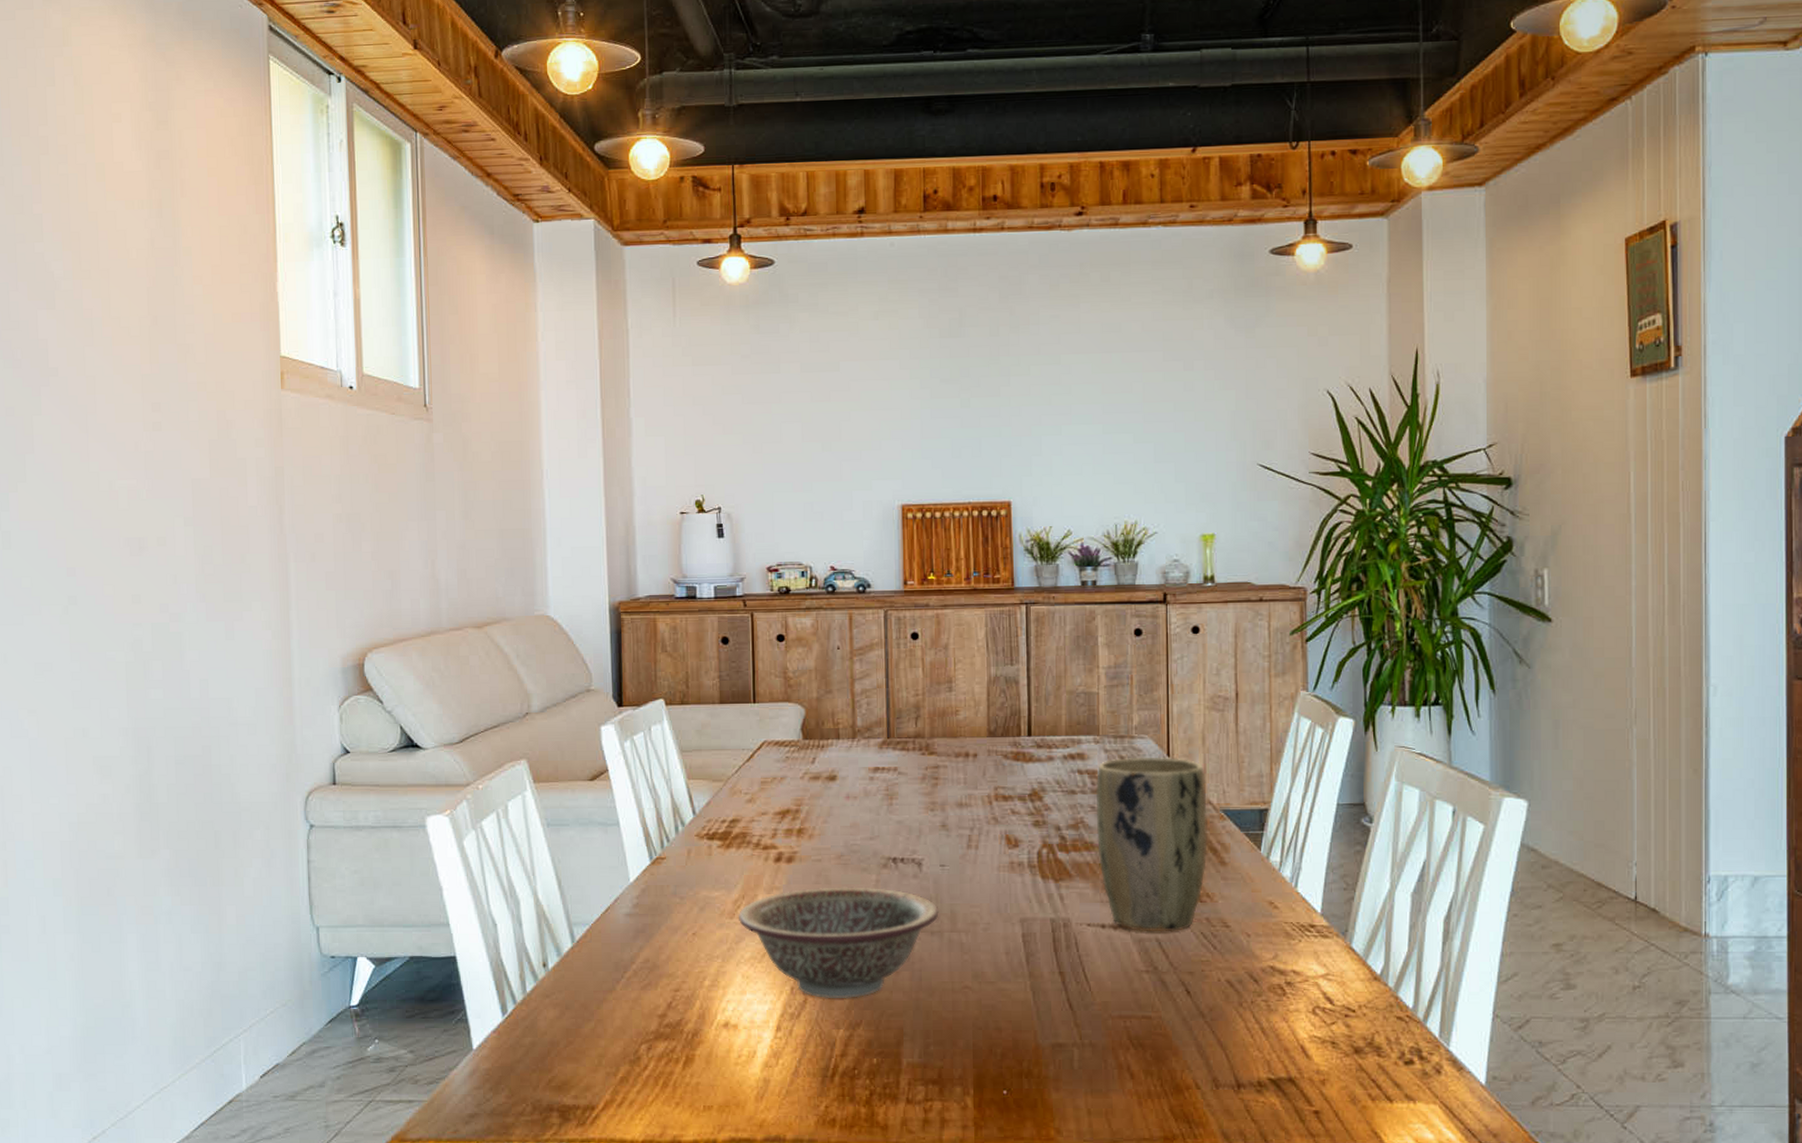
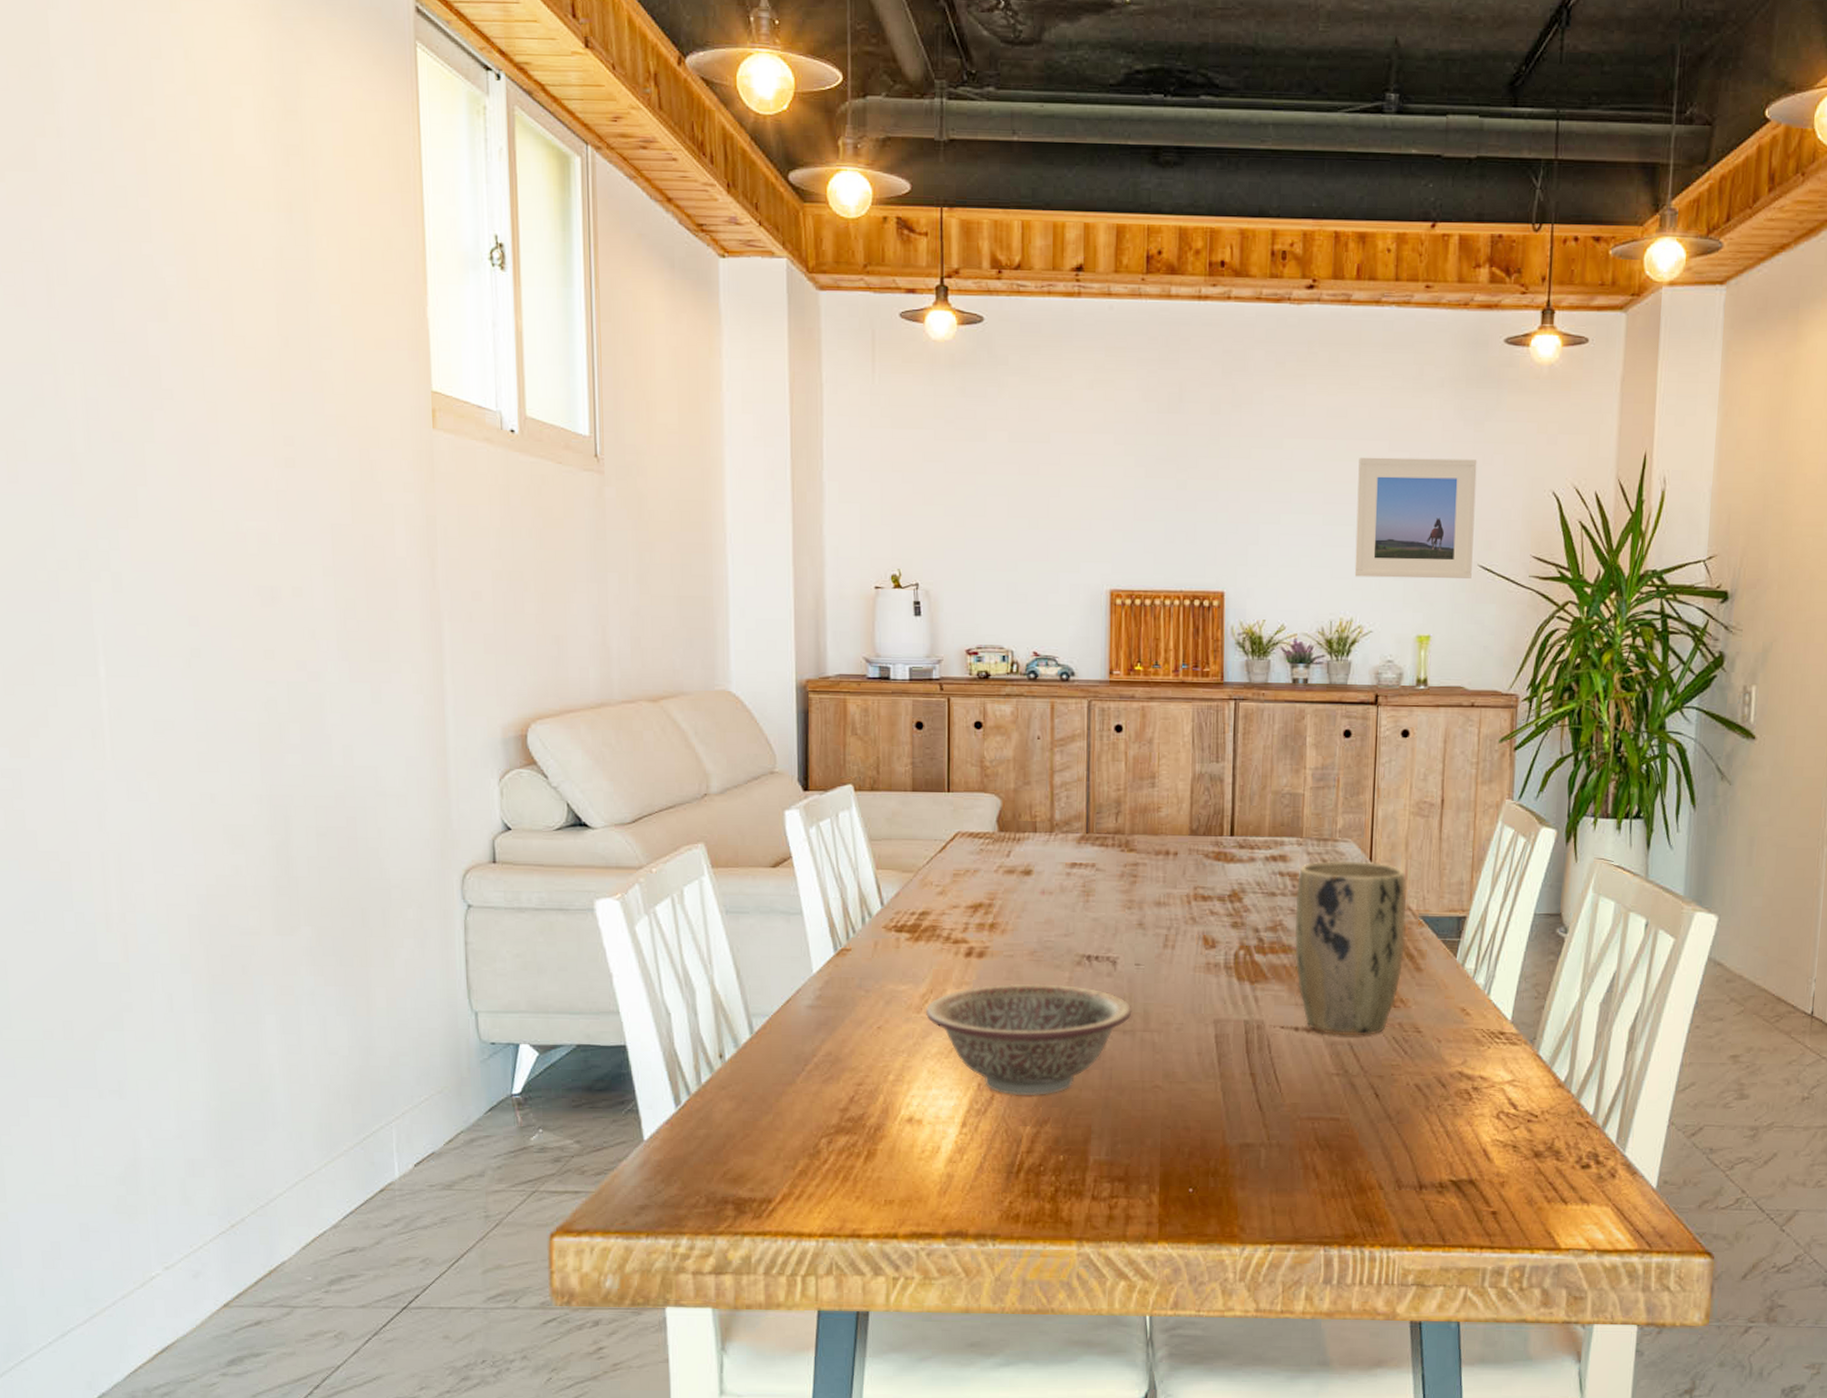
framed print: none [1135,364,1252,481] -> present [1354,457,1477,579]

